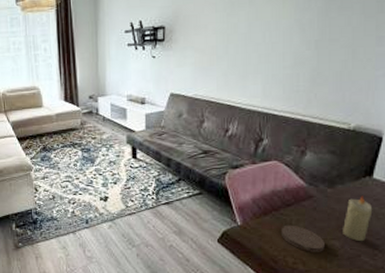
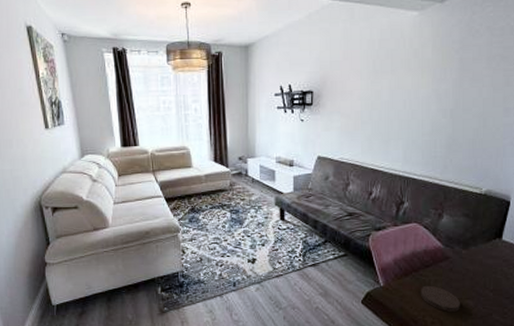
candle: present [343,196,373,242] -> none [476,257,503,301]

